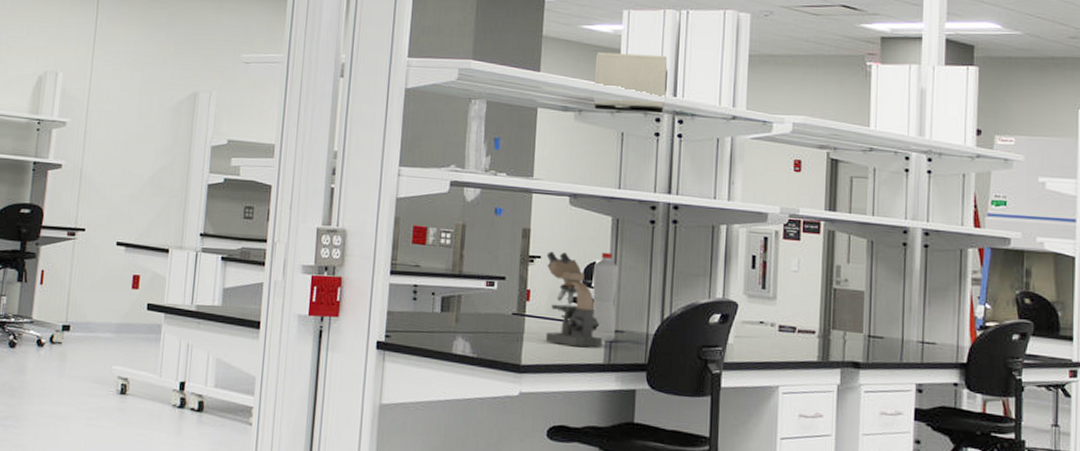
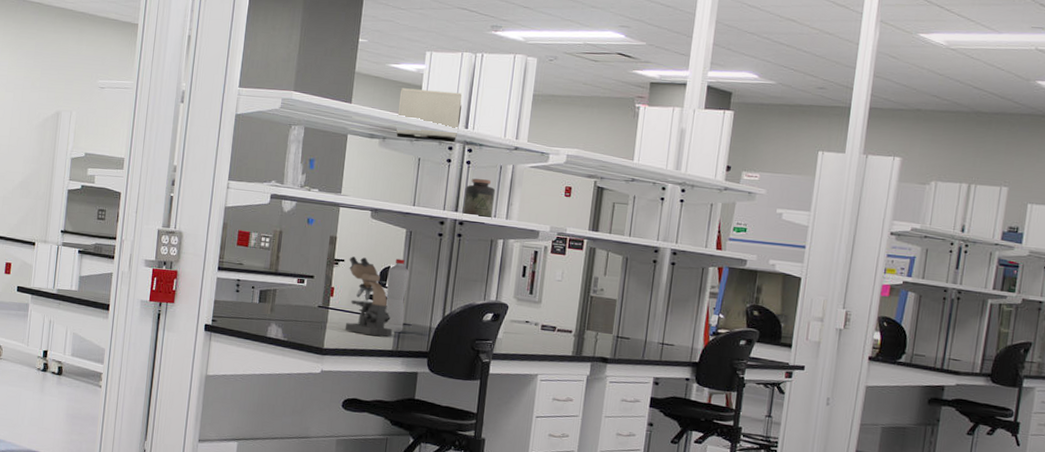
jar: none [676,154,713,207] -> present [461,178,496,224]

